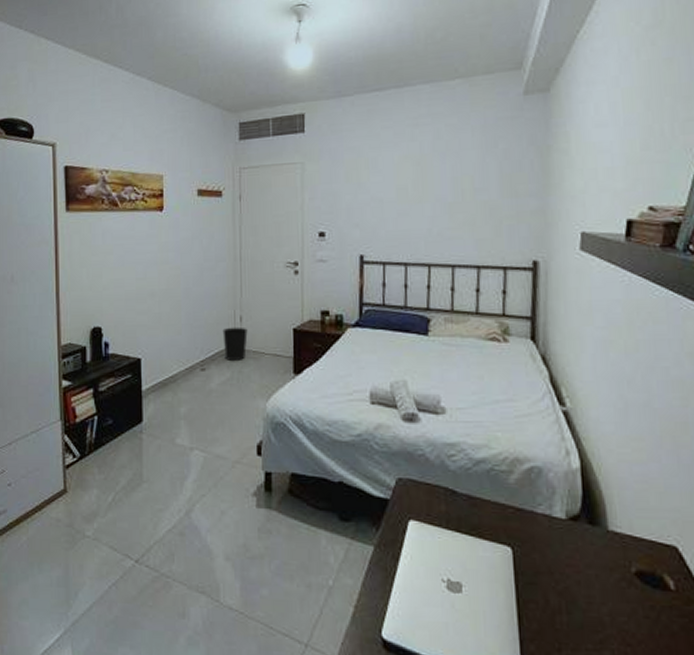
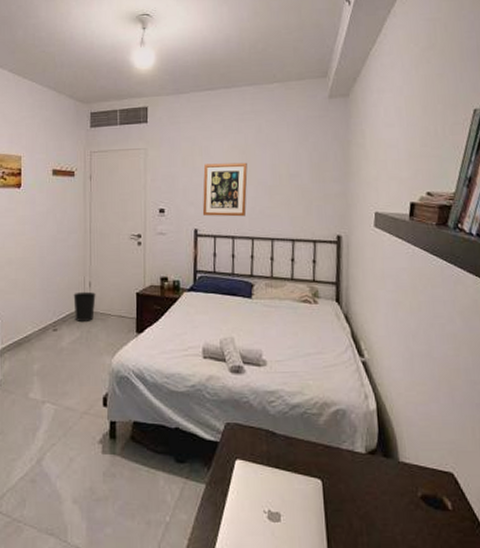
wall art: none [369,175,423,240] -> present [202,162,248,217]

